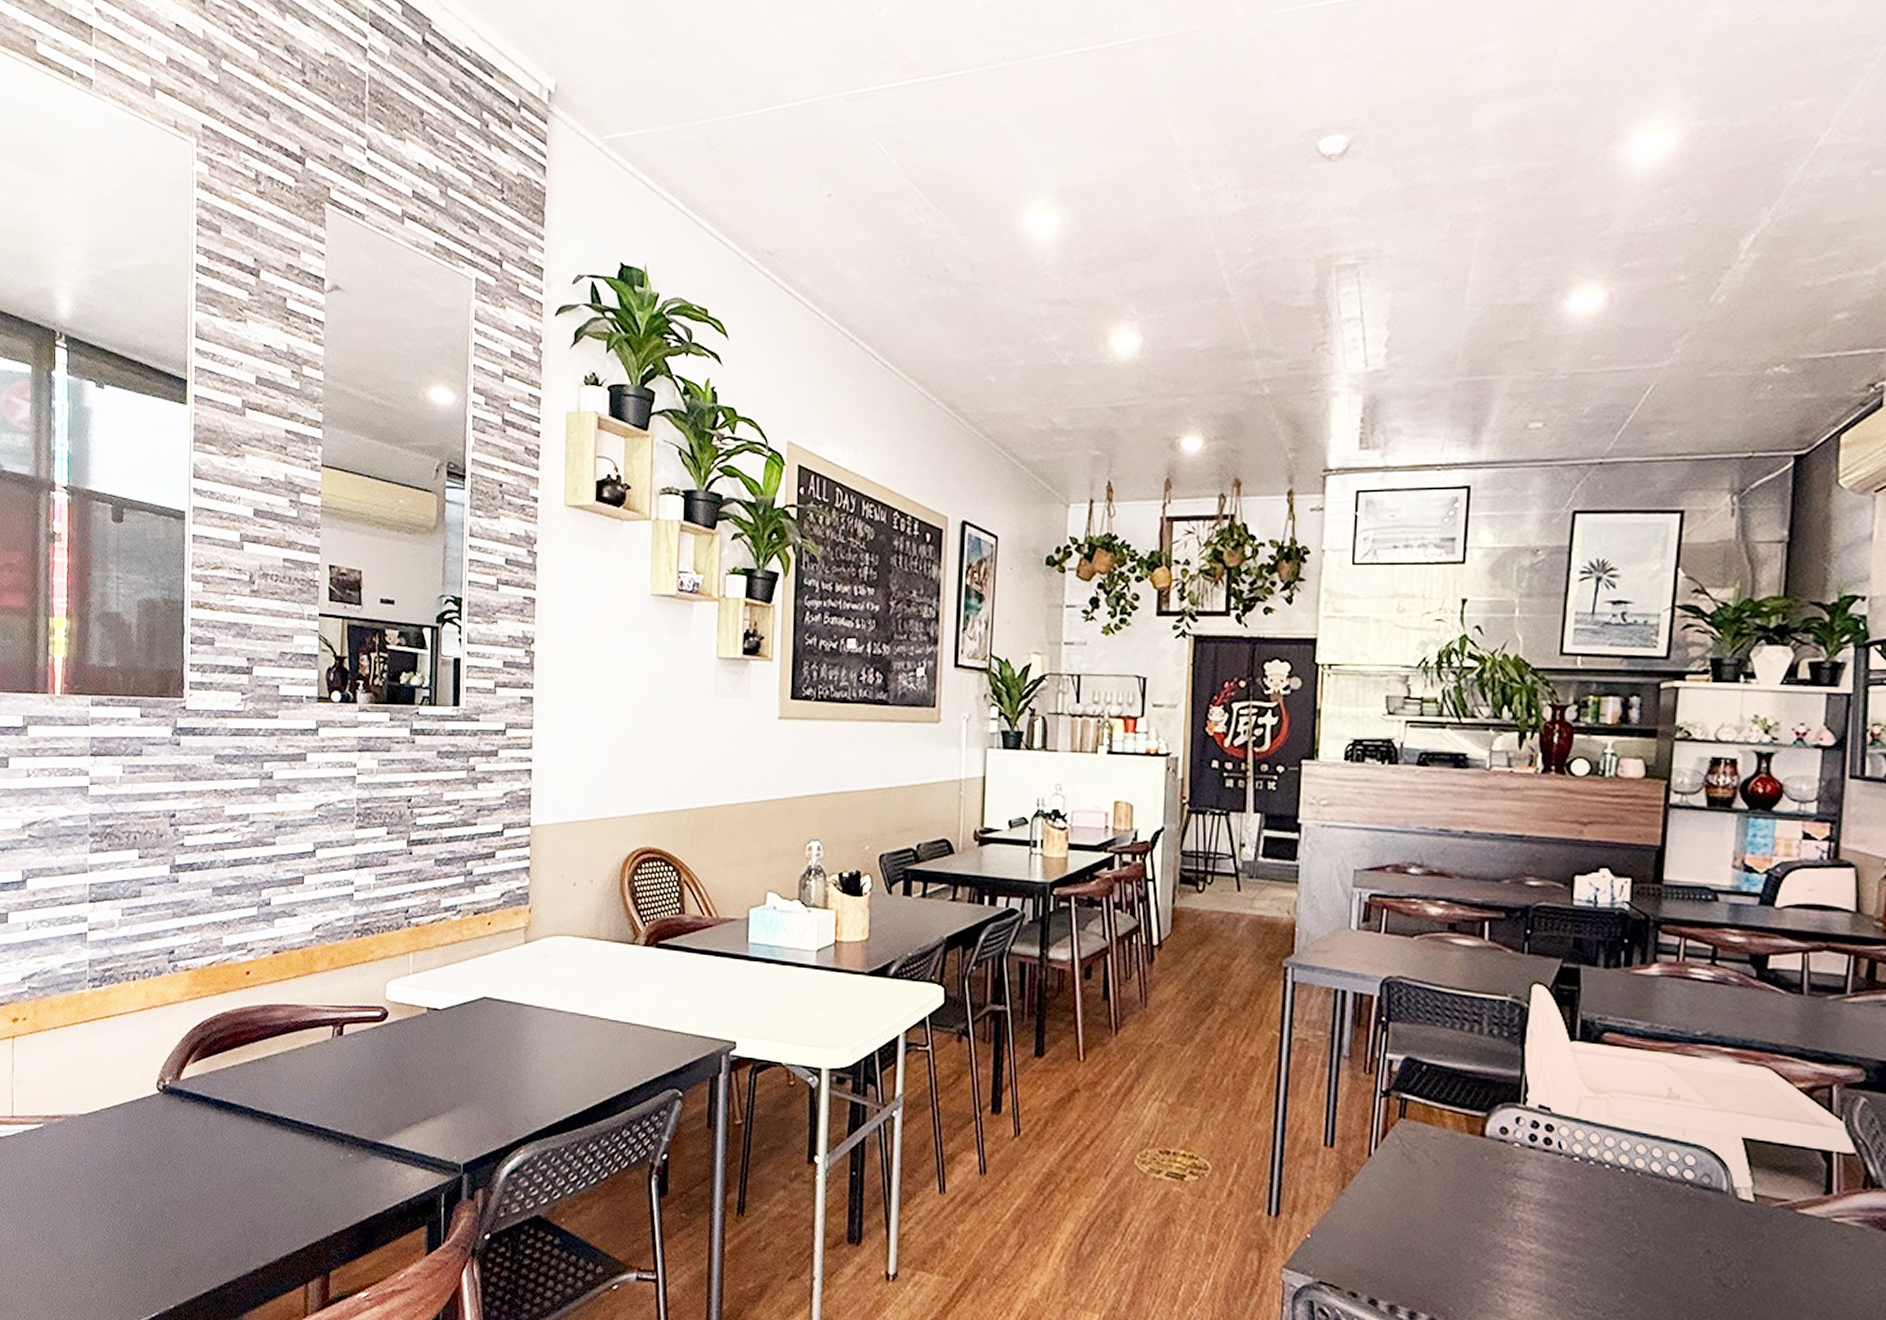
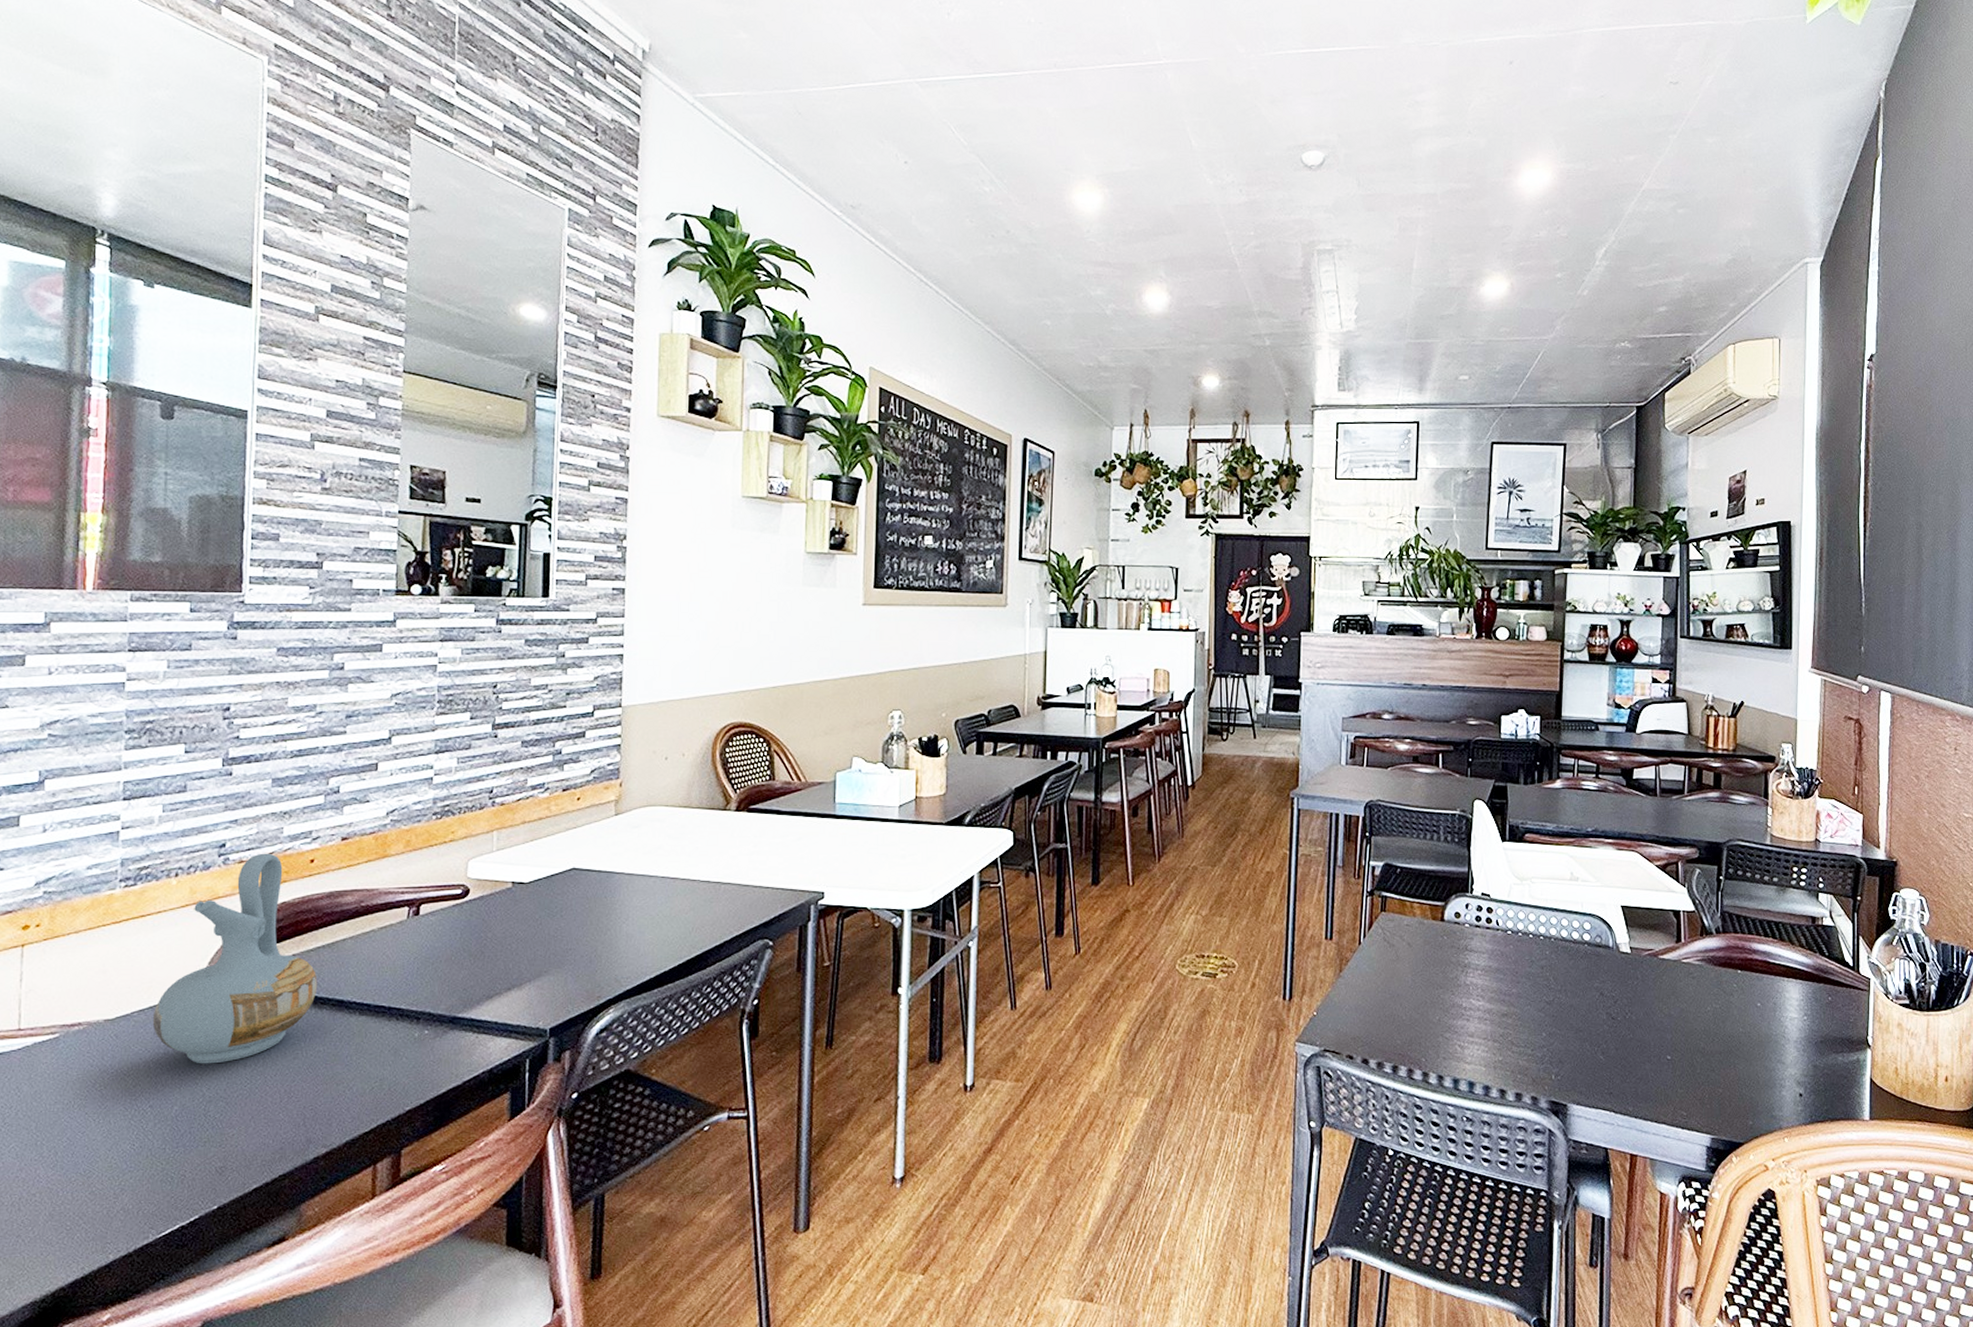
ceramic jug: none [117,962,255,1167] -> present [152,853,318,1064]

